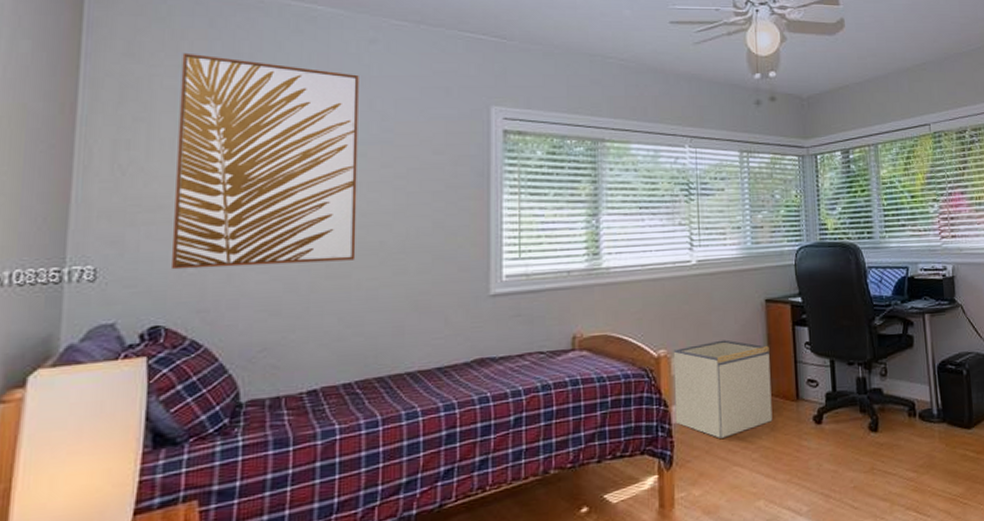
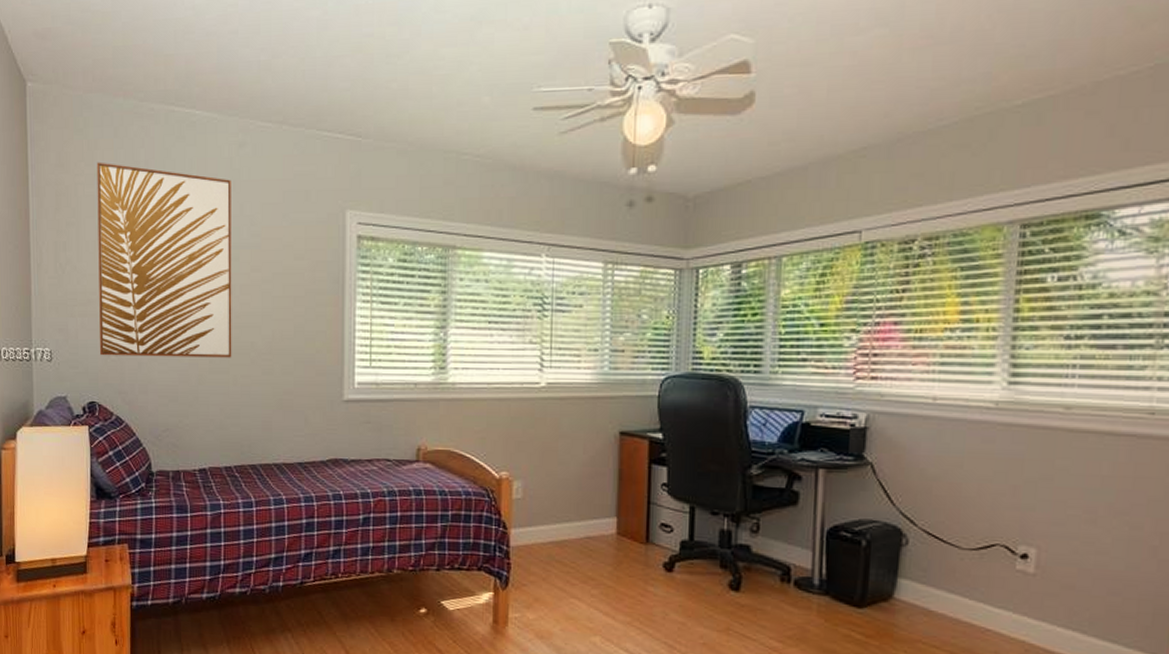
storage bin: present [673,340,773,438] -> none [513,469,620,569]

